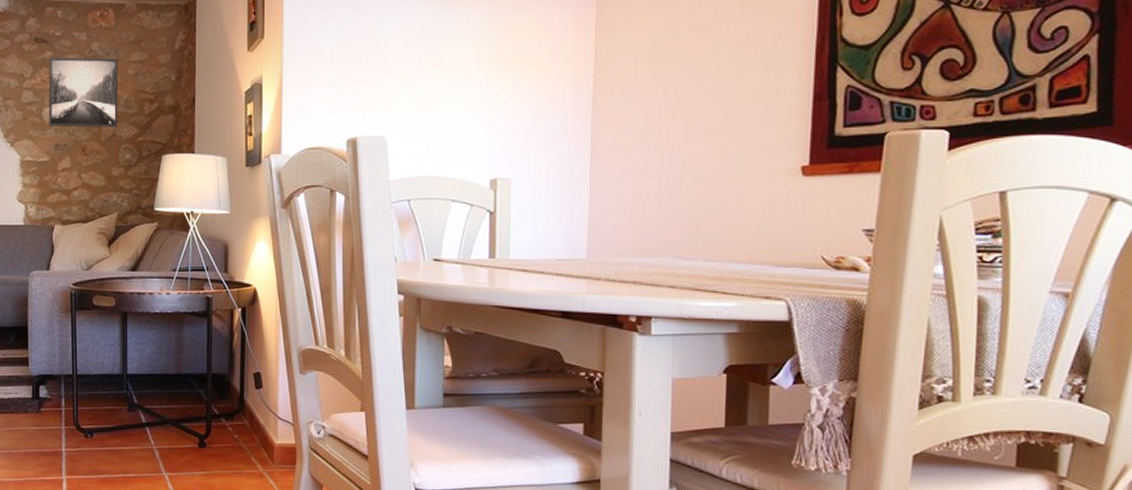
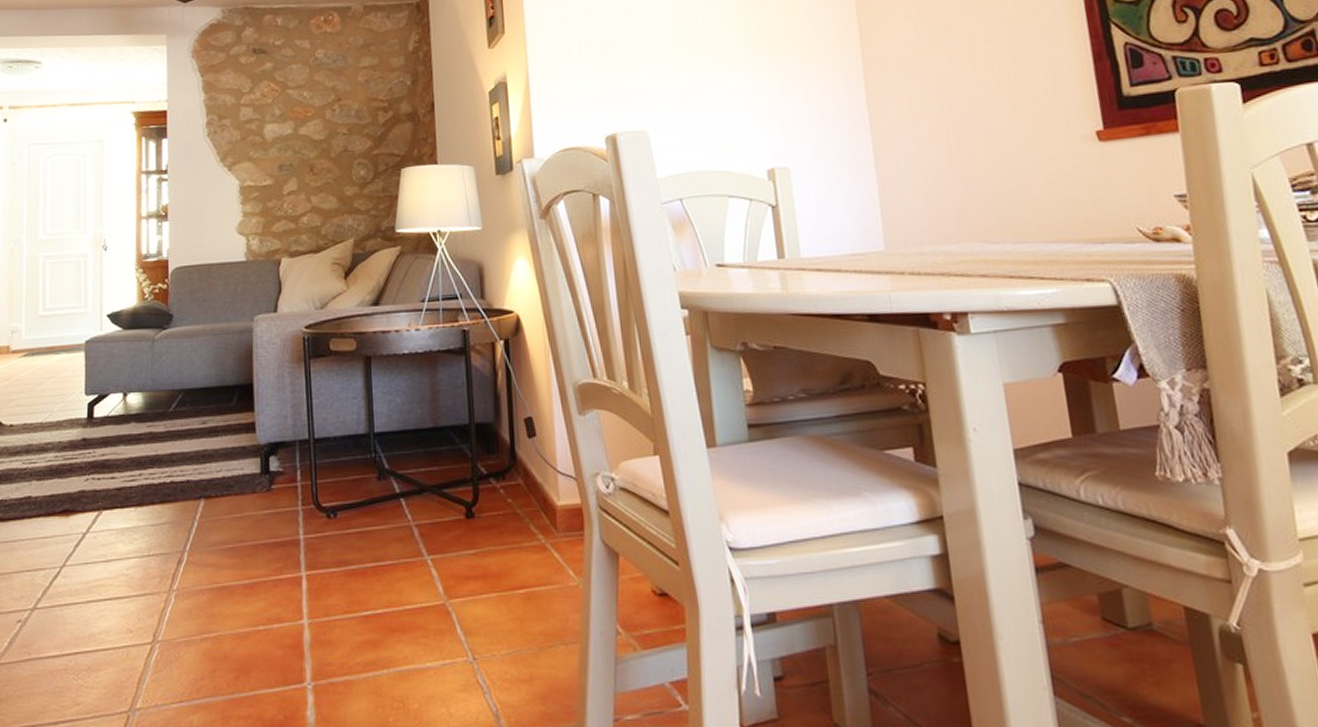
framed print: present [48,57,118,128] -> none [268,65,349,146]

